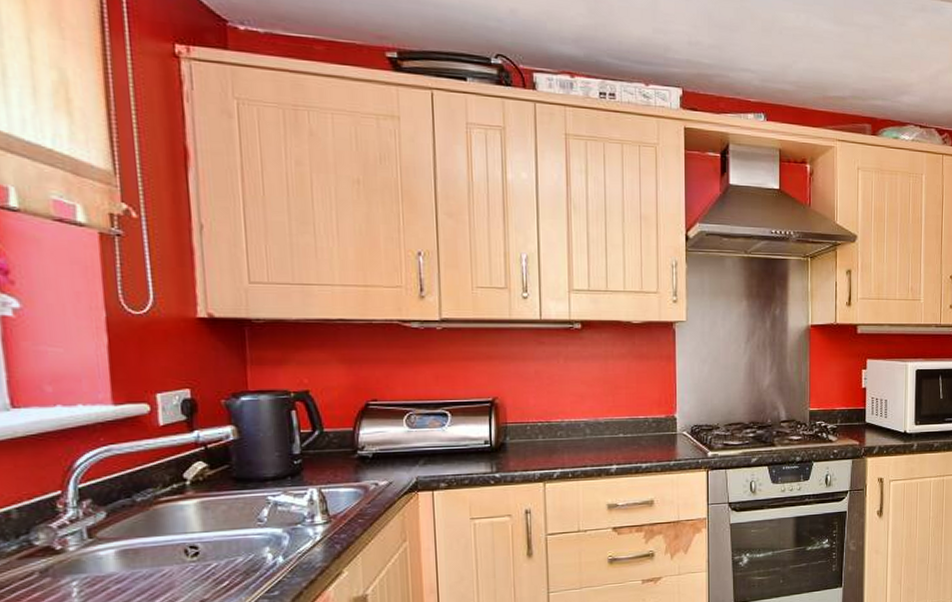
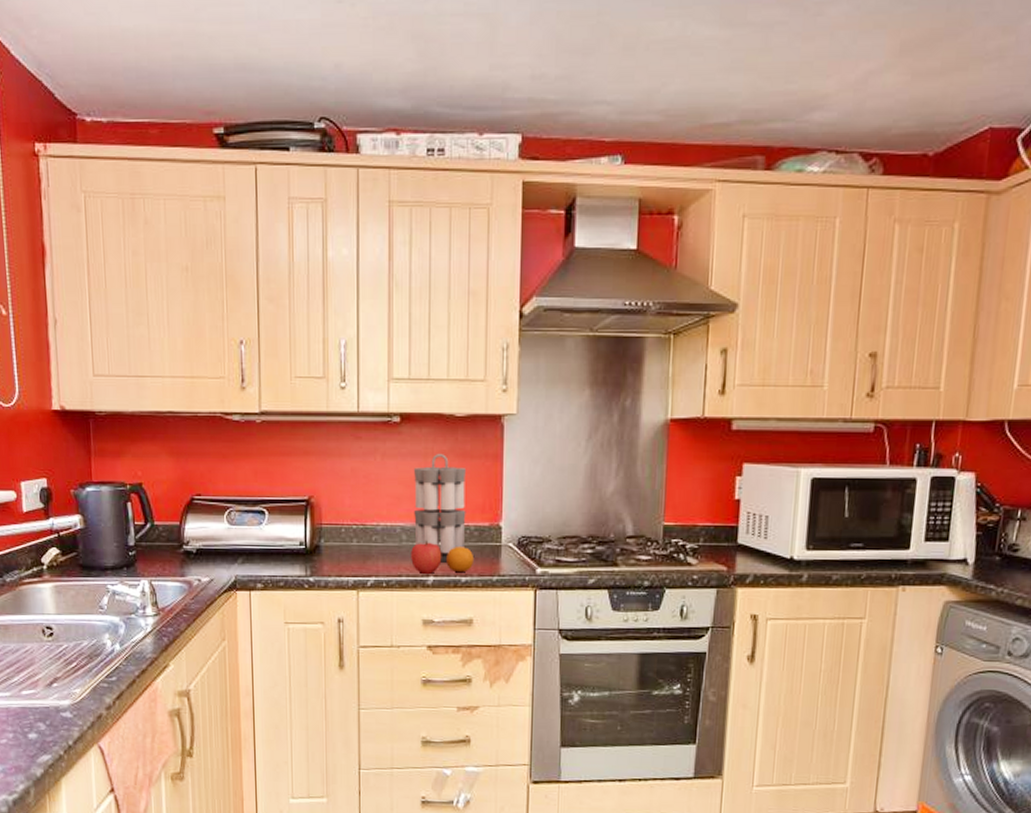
spice rack: none [594,356,645,452] -> present [413,454,467,563]
fruit: none [595,433,624,464] -> present [411,540,442,575]
fruit: none [628,437,652,459] -> present [446,547,473,572]

